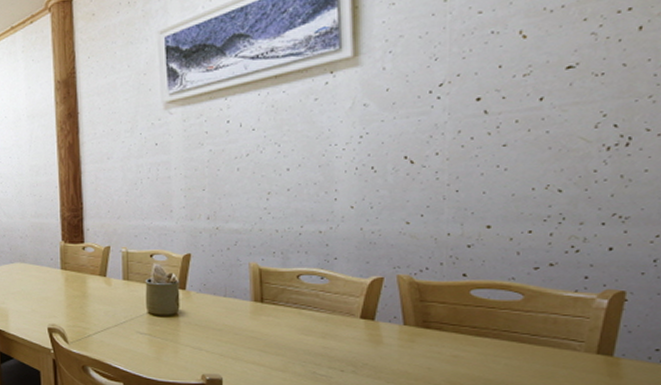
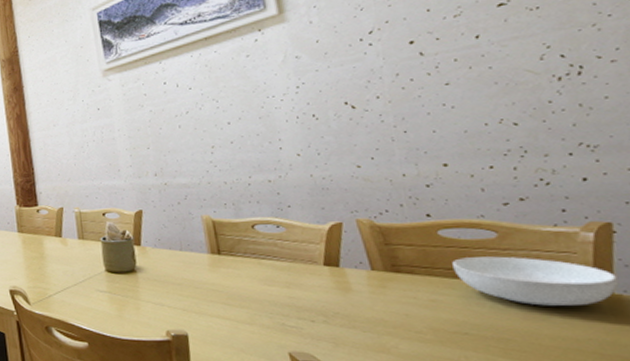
serving bowl: none [478,317,619,366] -> present [452,256,618,306]

